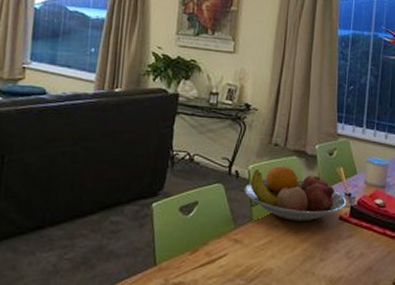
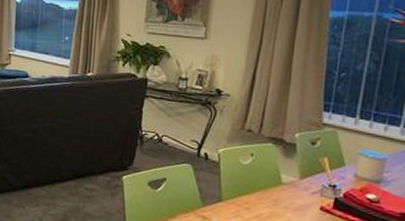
fruit bowl: present [244,166,347,221] -> none [213,152,331,208]

